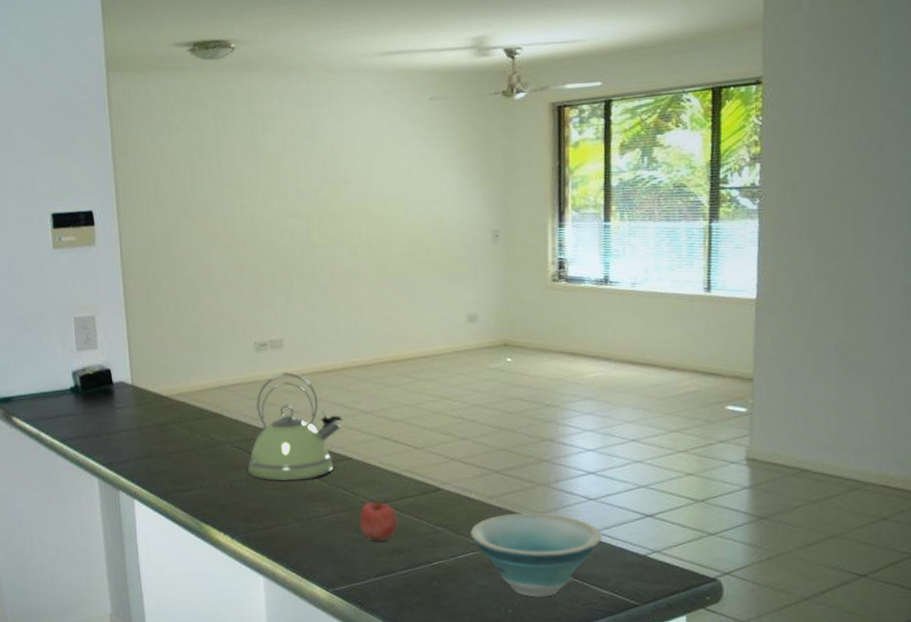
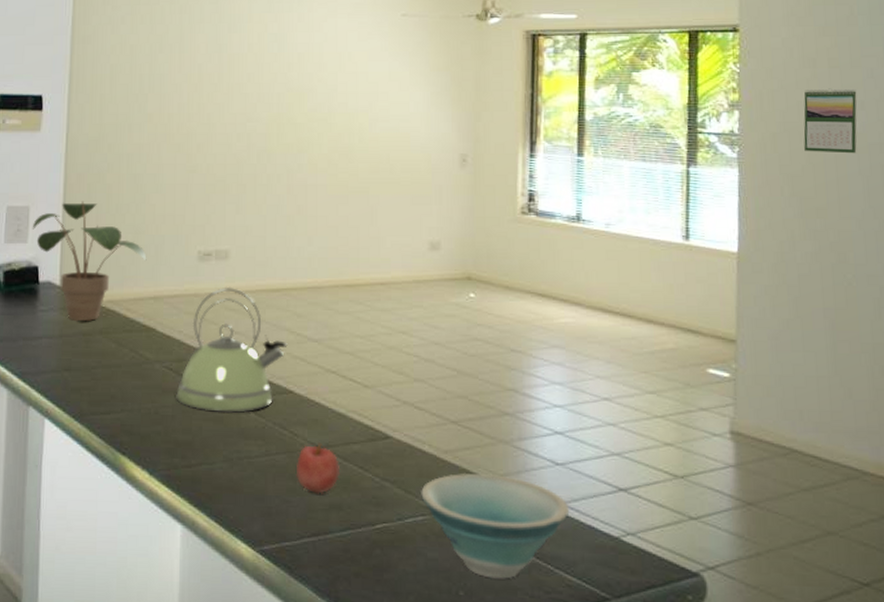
potted plant: none [100,306,208,414] -> present [32,201,147,321]
calendar: none [823,131,877,197] -> present [803,88,857,154]

